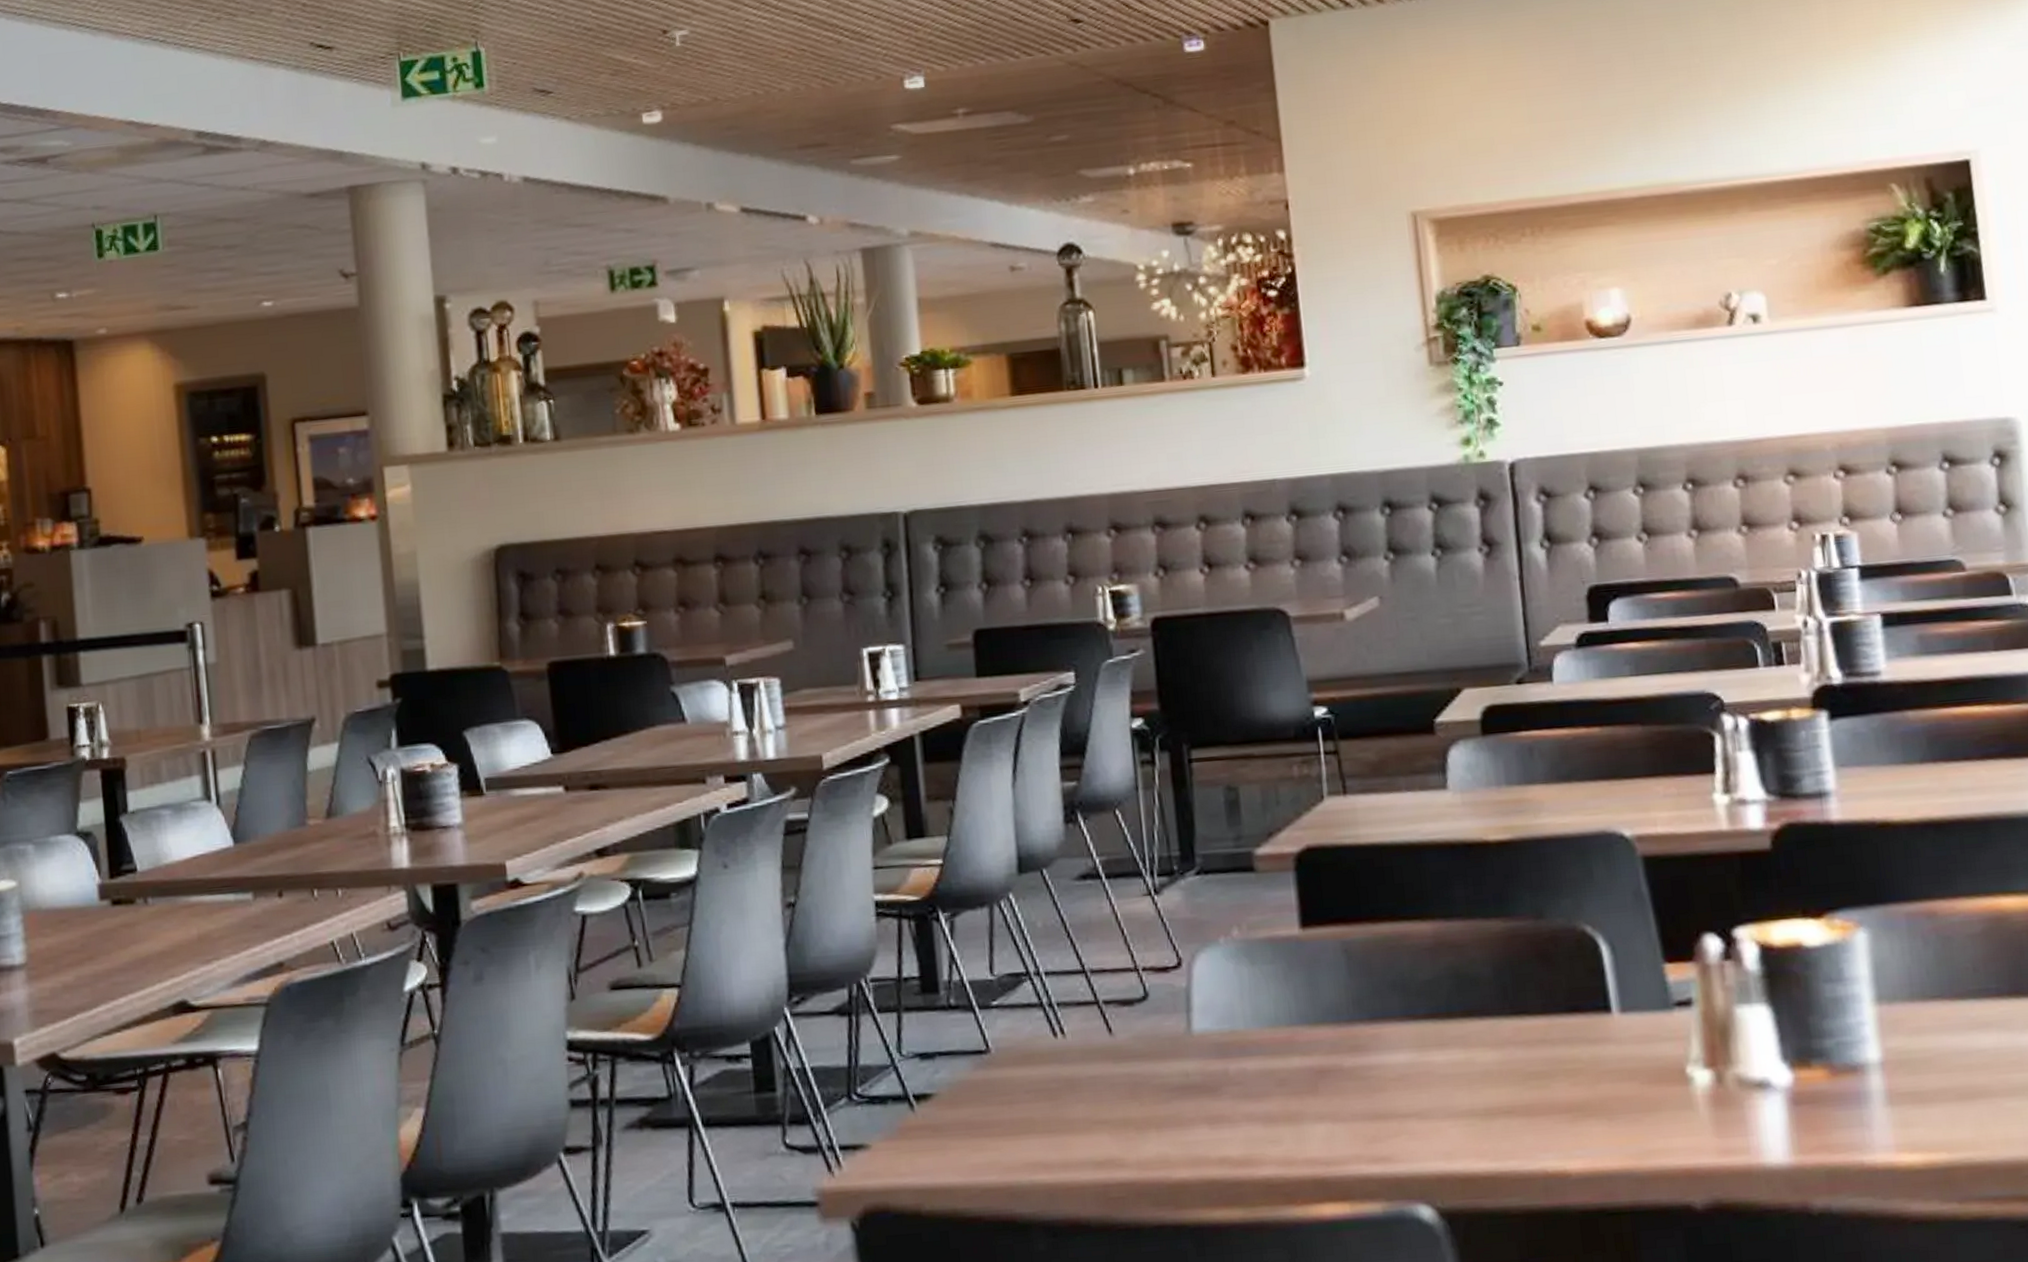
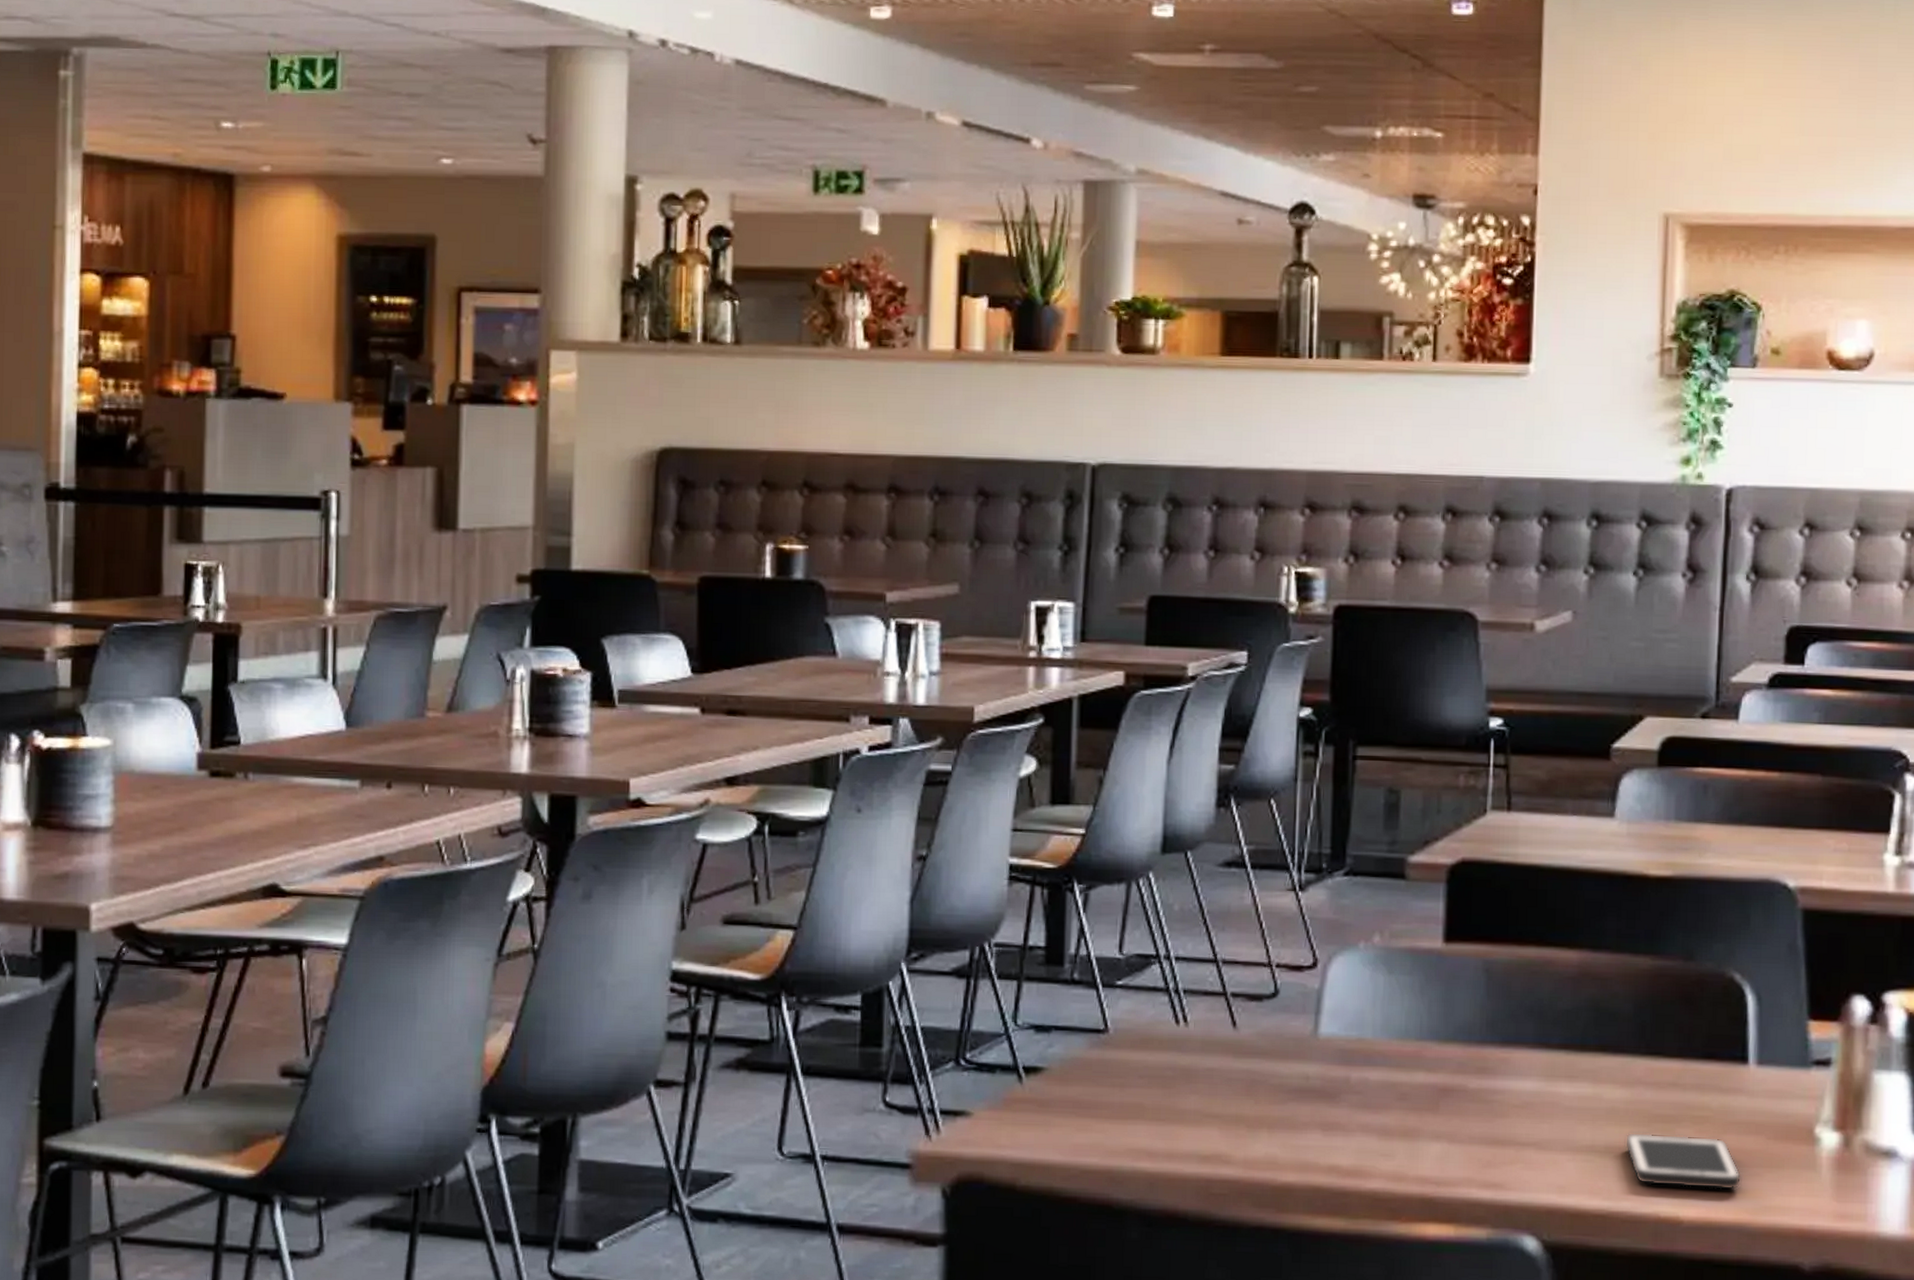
cell phone: none [1502,1087,1623,1142] -> present [1624,1132,1742,1191]

